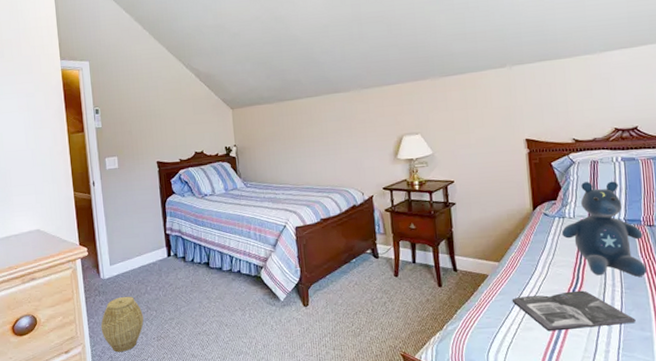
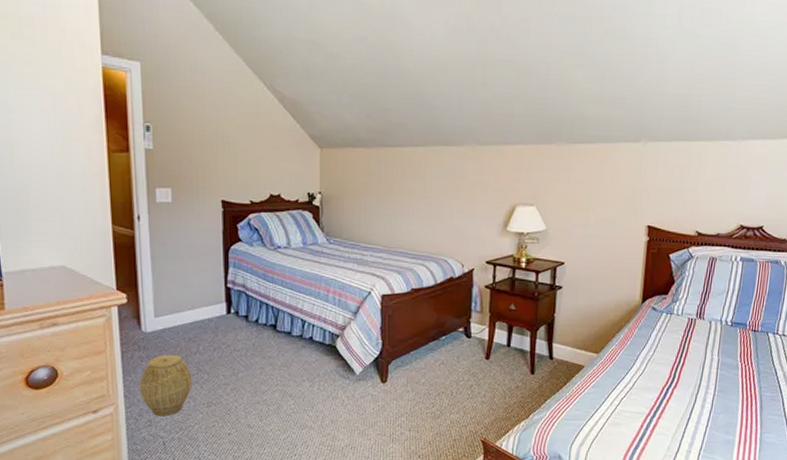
magazine: present [512,290,636,332] -> none [604,390,722,428]
stuffed bear: present [561,181,647,277] -> none [666,279,746,381]

